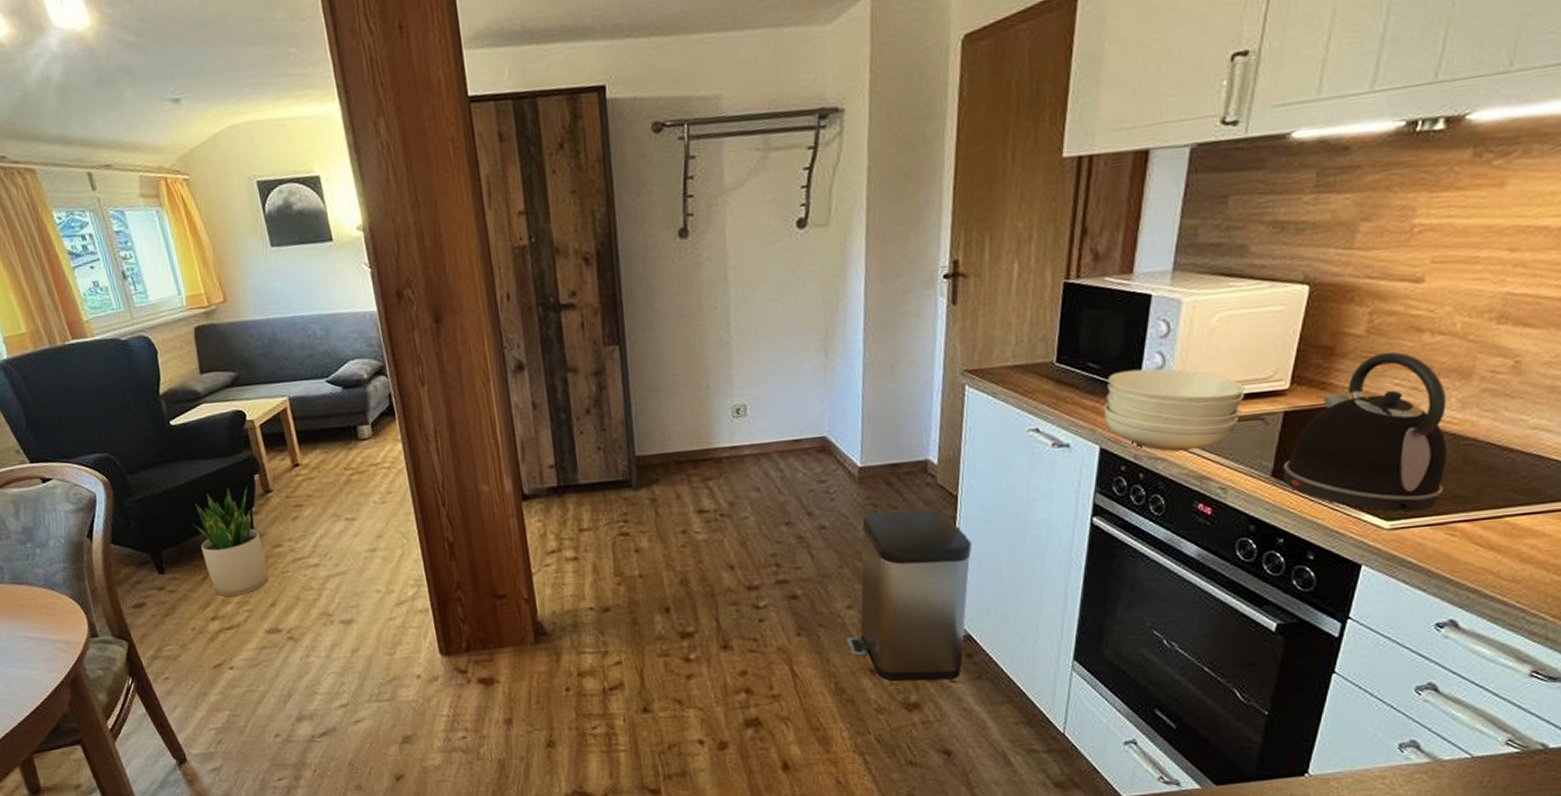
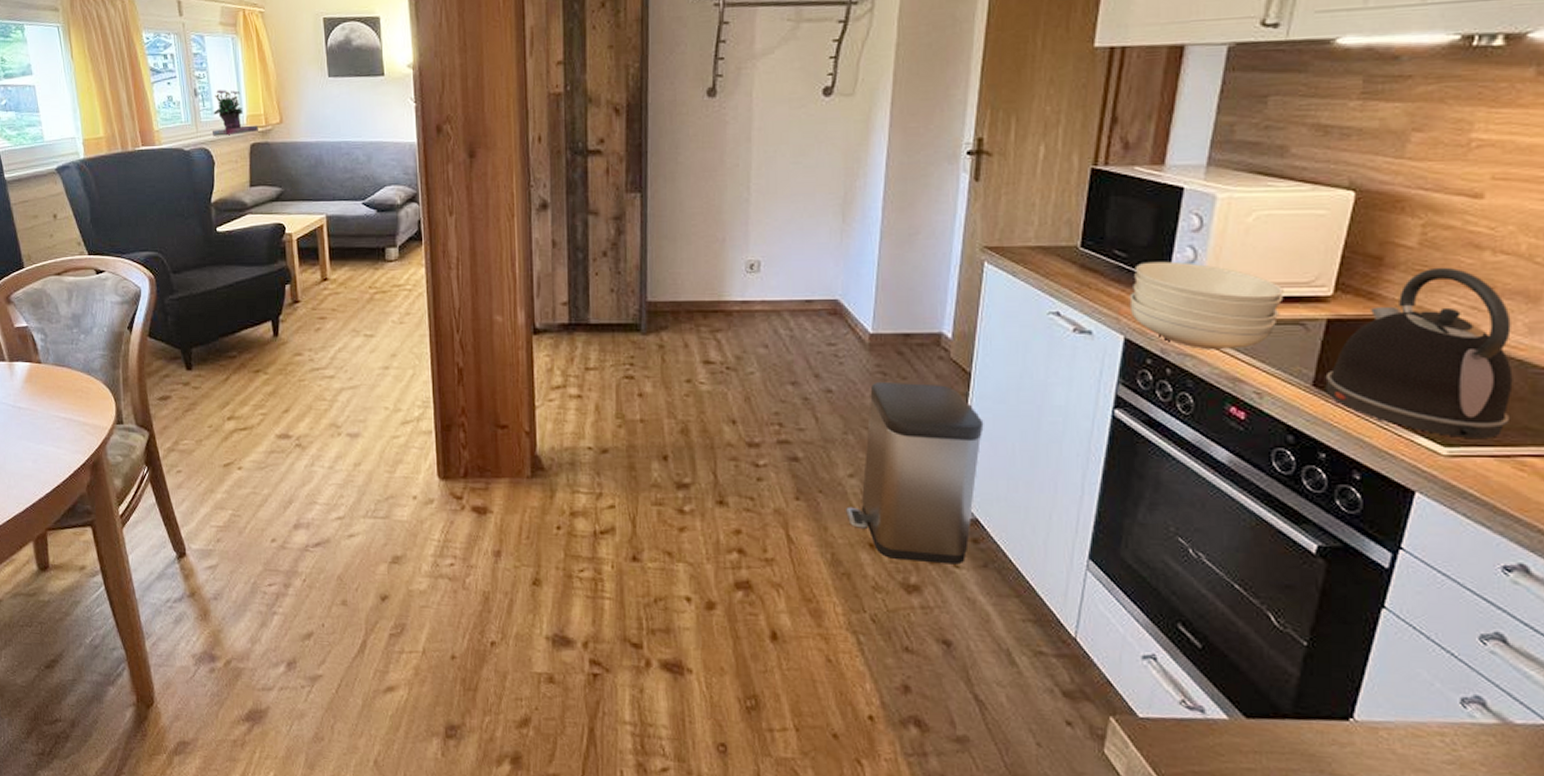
potted flower: none [146,269,202,322] -> present [211,90,259,137]
planter: present [192,486,268,598] -> none [223,294,286,399]

